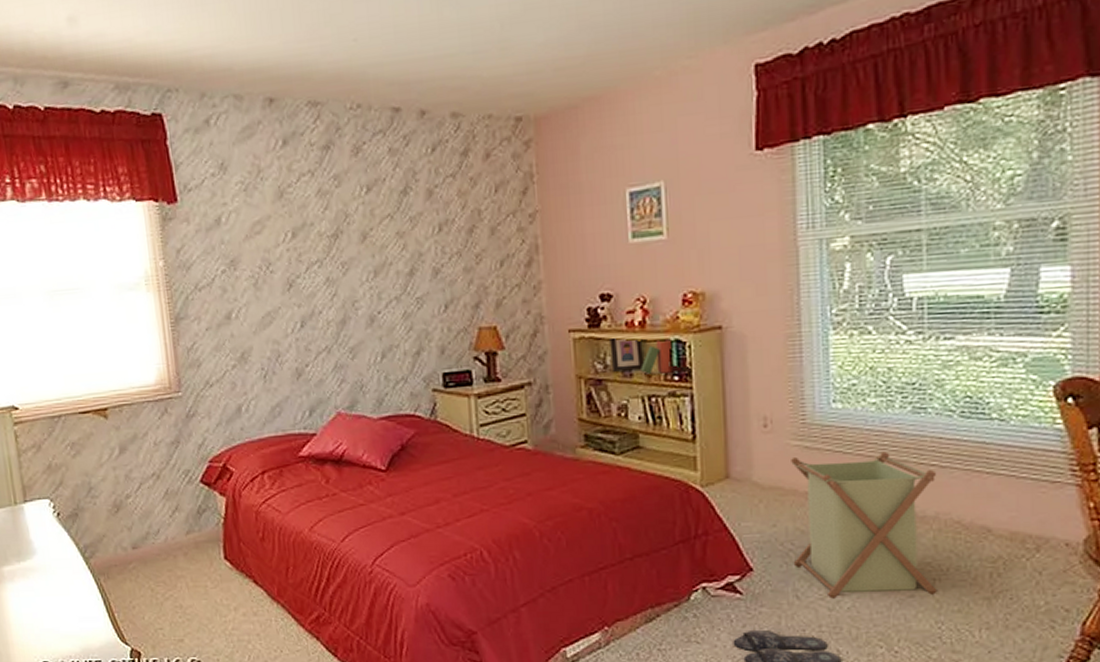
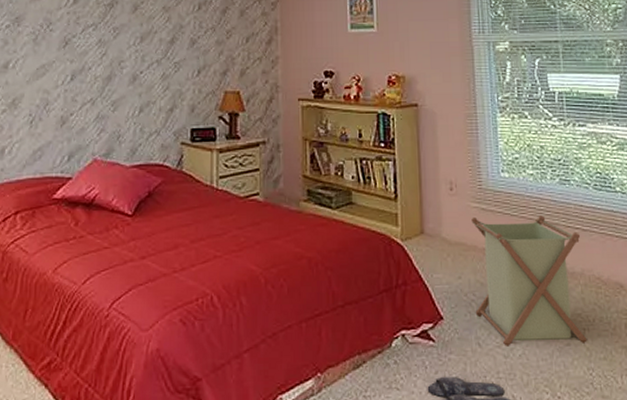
picture frame: present [609,338,644,372] -> none [331,108,357,136]
books: present [641,339,694,374] -> none [355,112,396,141]

